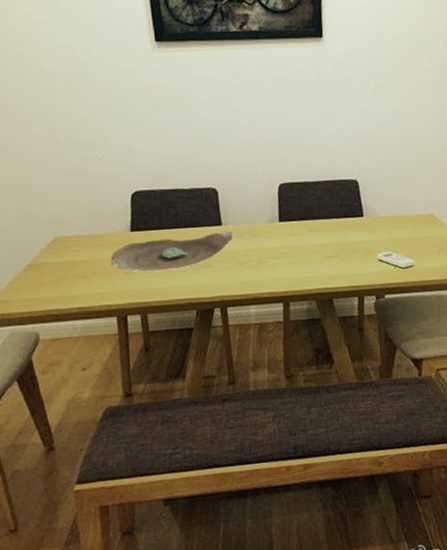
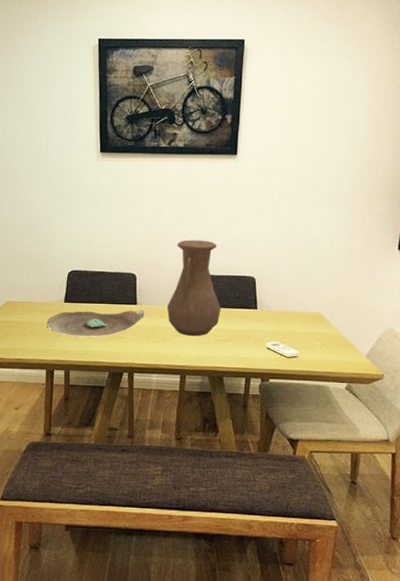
vase: none [259,141,323,256] -> present [167,240,221,337]

